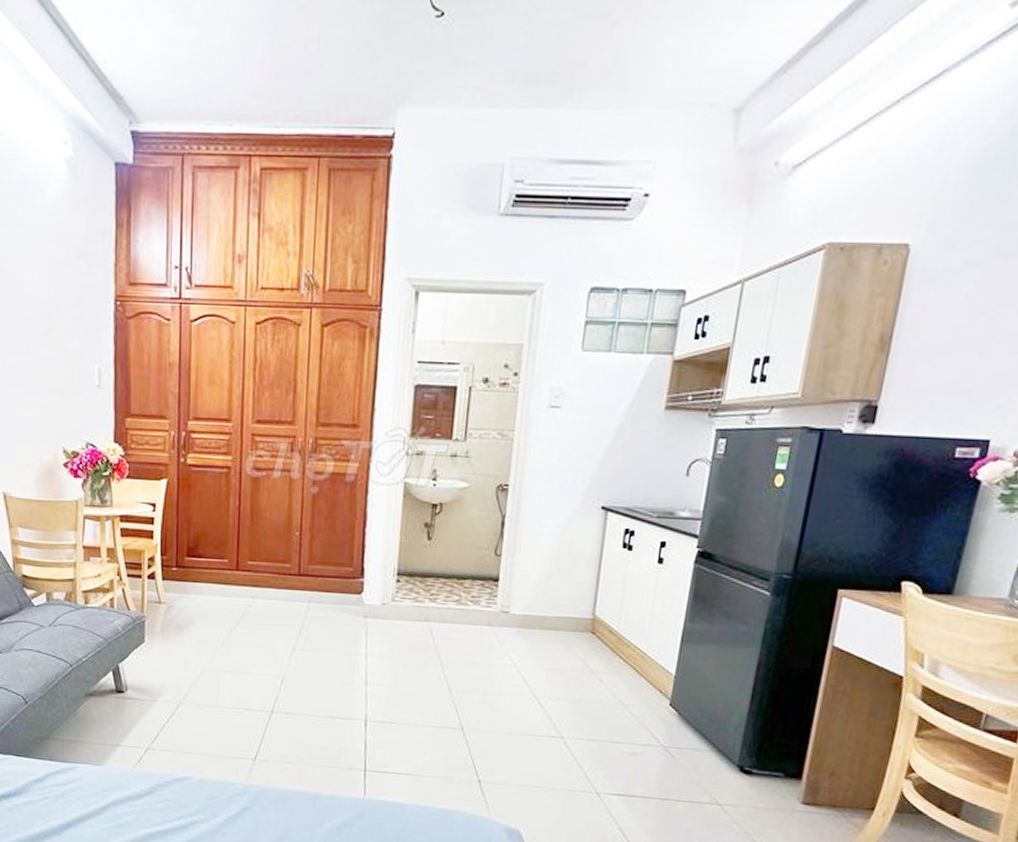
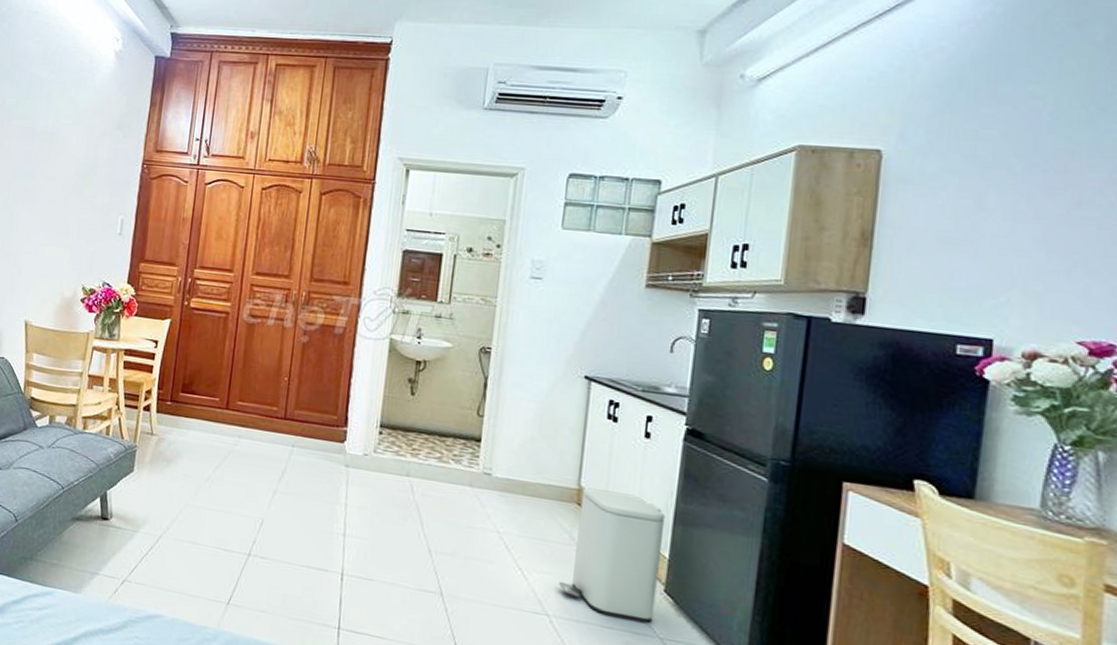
pedal bin: none [573,616,674,735] -> present [559,487,666,623]

